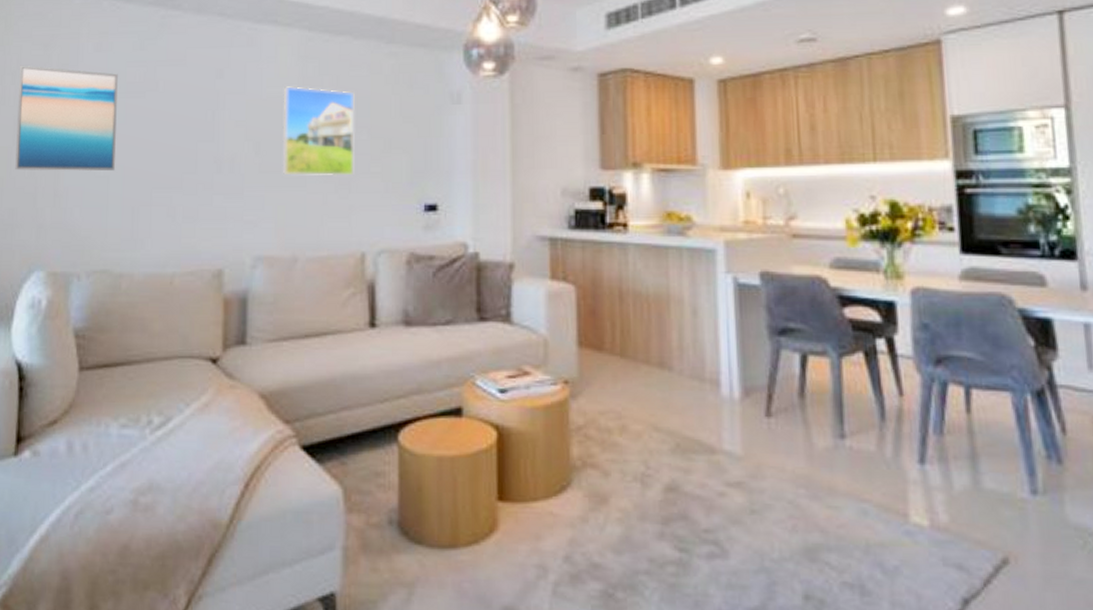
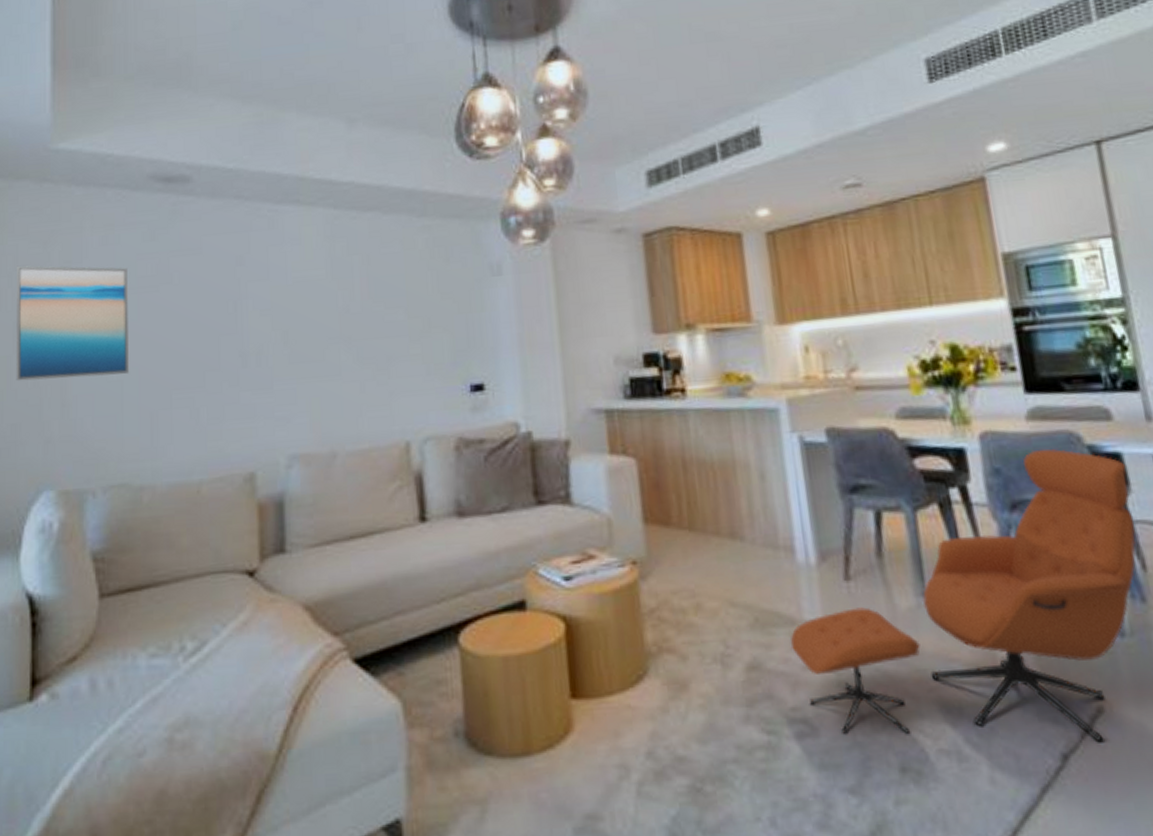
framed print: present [283,86,355,176] -> none [311,268,393,364]
lounge chair: none [708,308,1058,592] -> present [790,449,1136,743]

